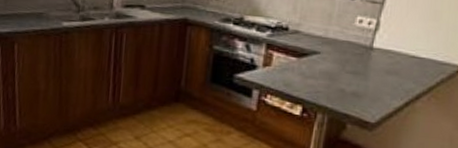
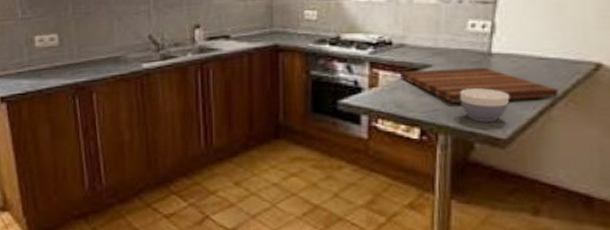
cutting board: none [291,55,424,92] -> present [400,68,559,103]
bowl: none [340,76,383,108] -> present [459,88,510,122]

